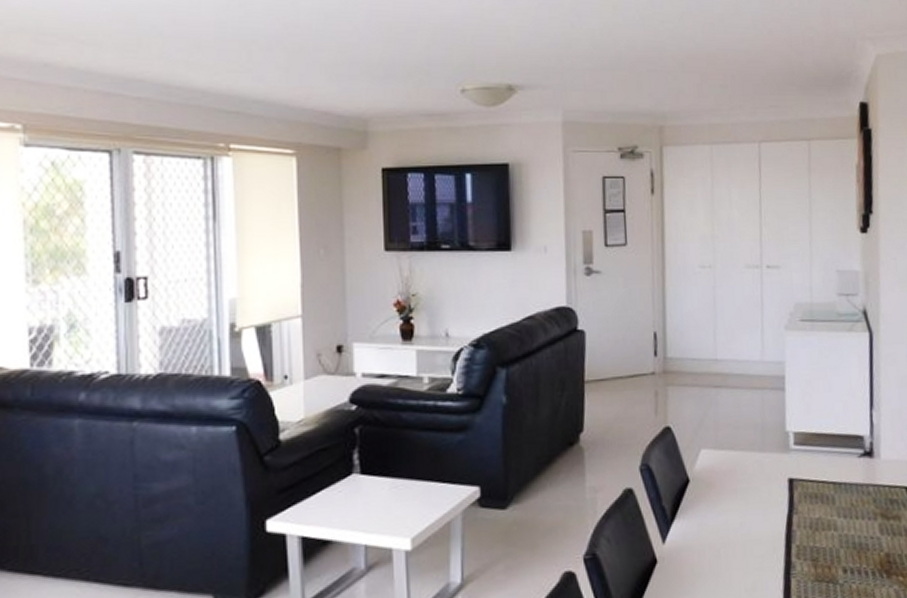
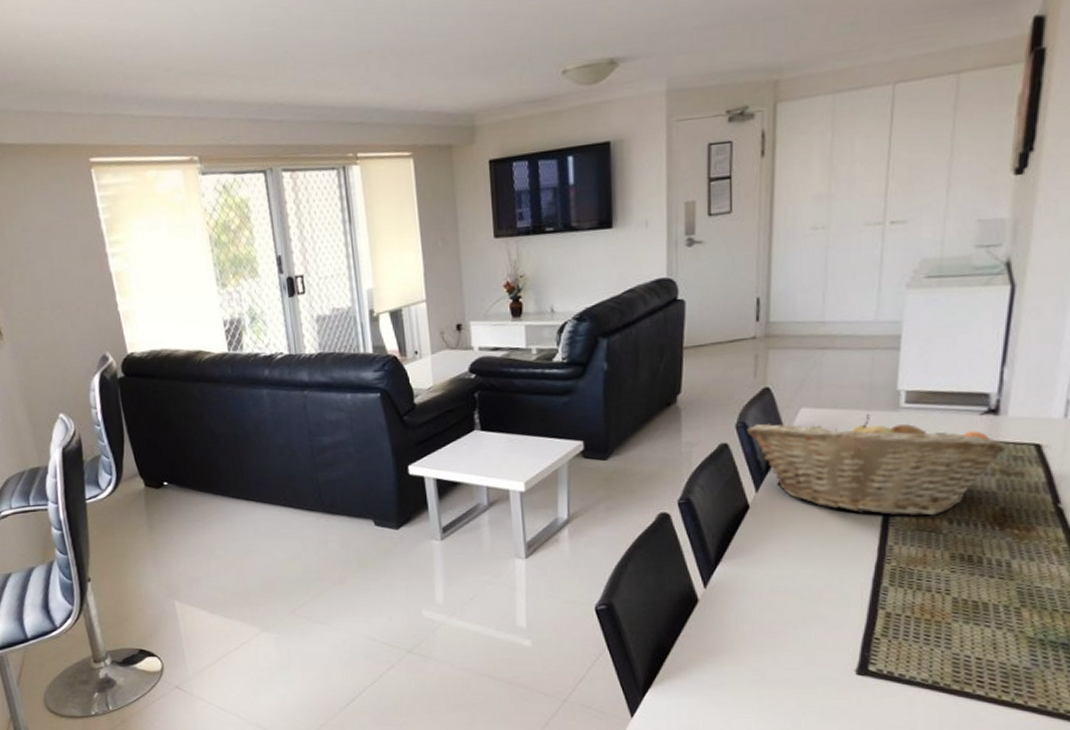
fruit basket: none [650,455,884,566] -> present [746,413,1007,517]

